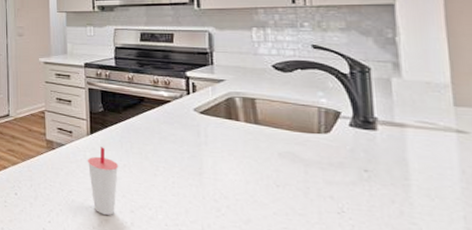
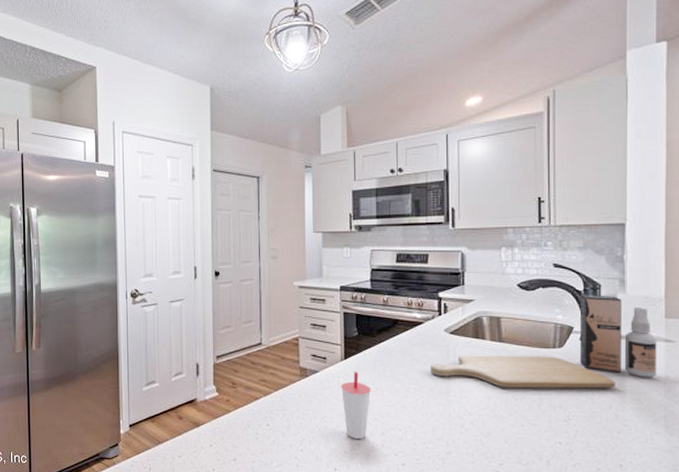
chopping board: none [179,137,397,181] -> present [430,355,615,389]
spray bottle: none [345,78,449,173] -> present [579,294,657,378]

